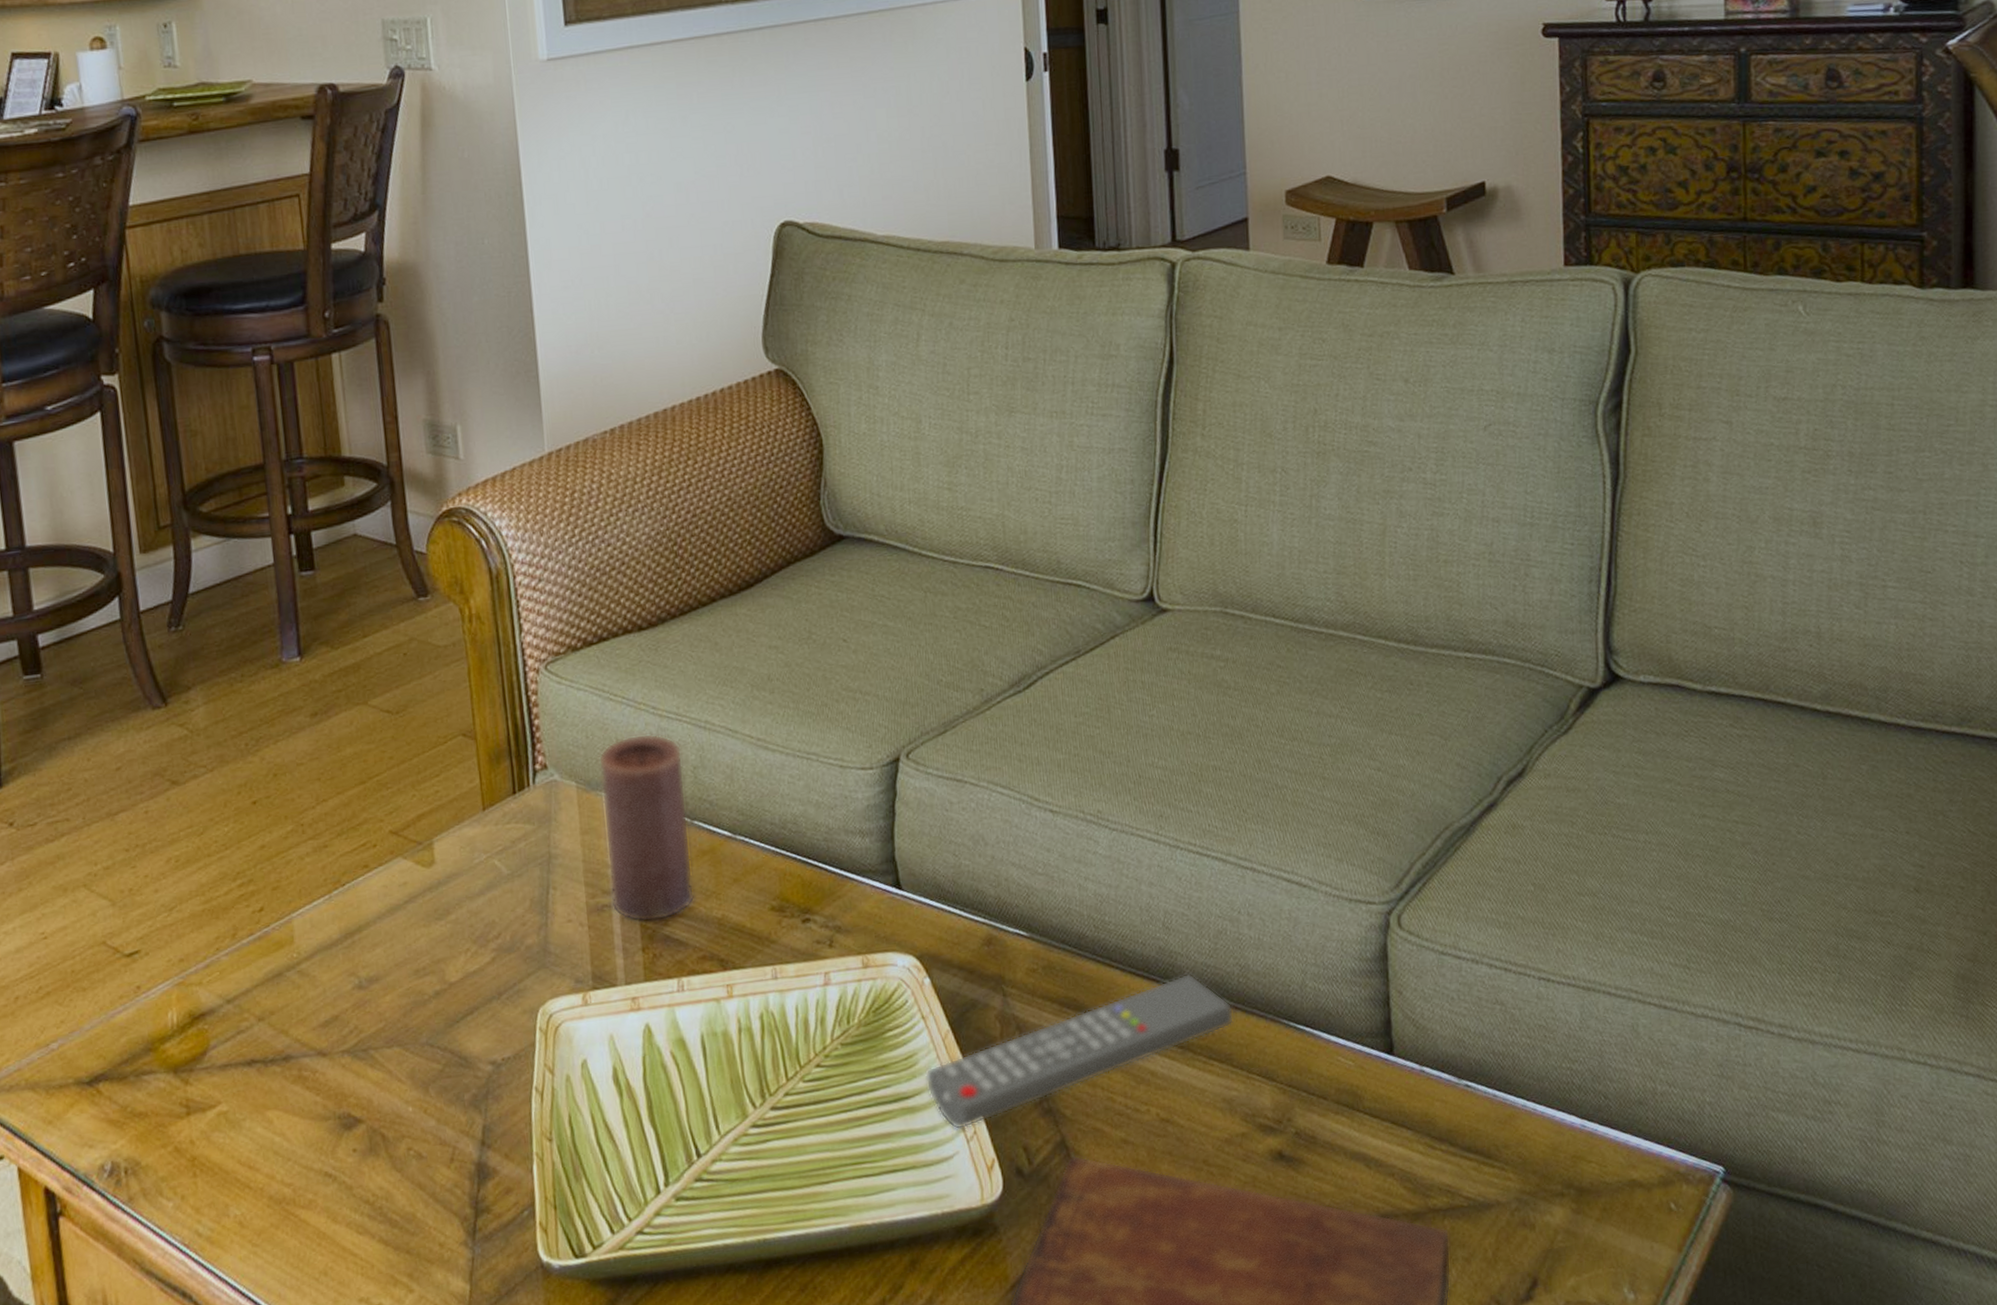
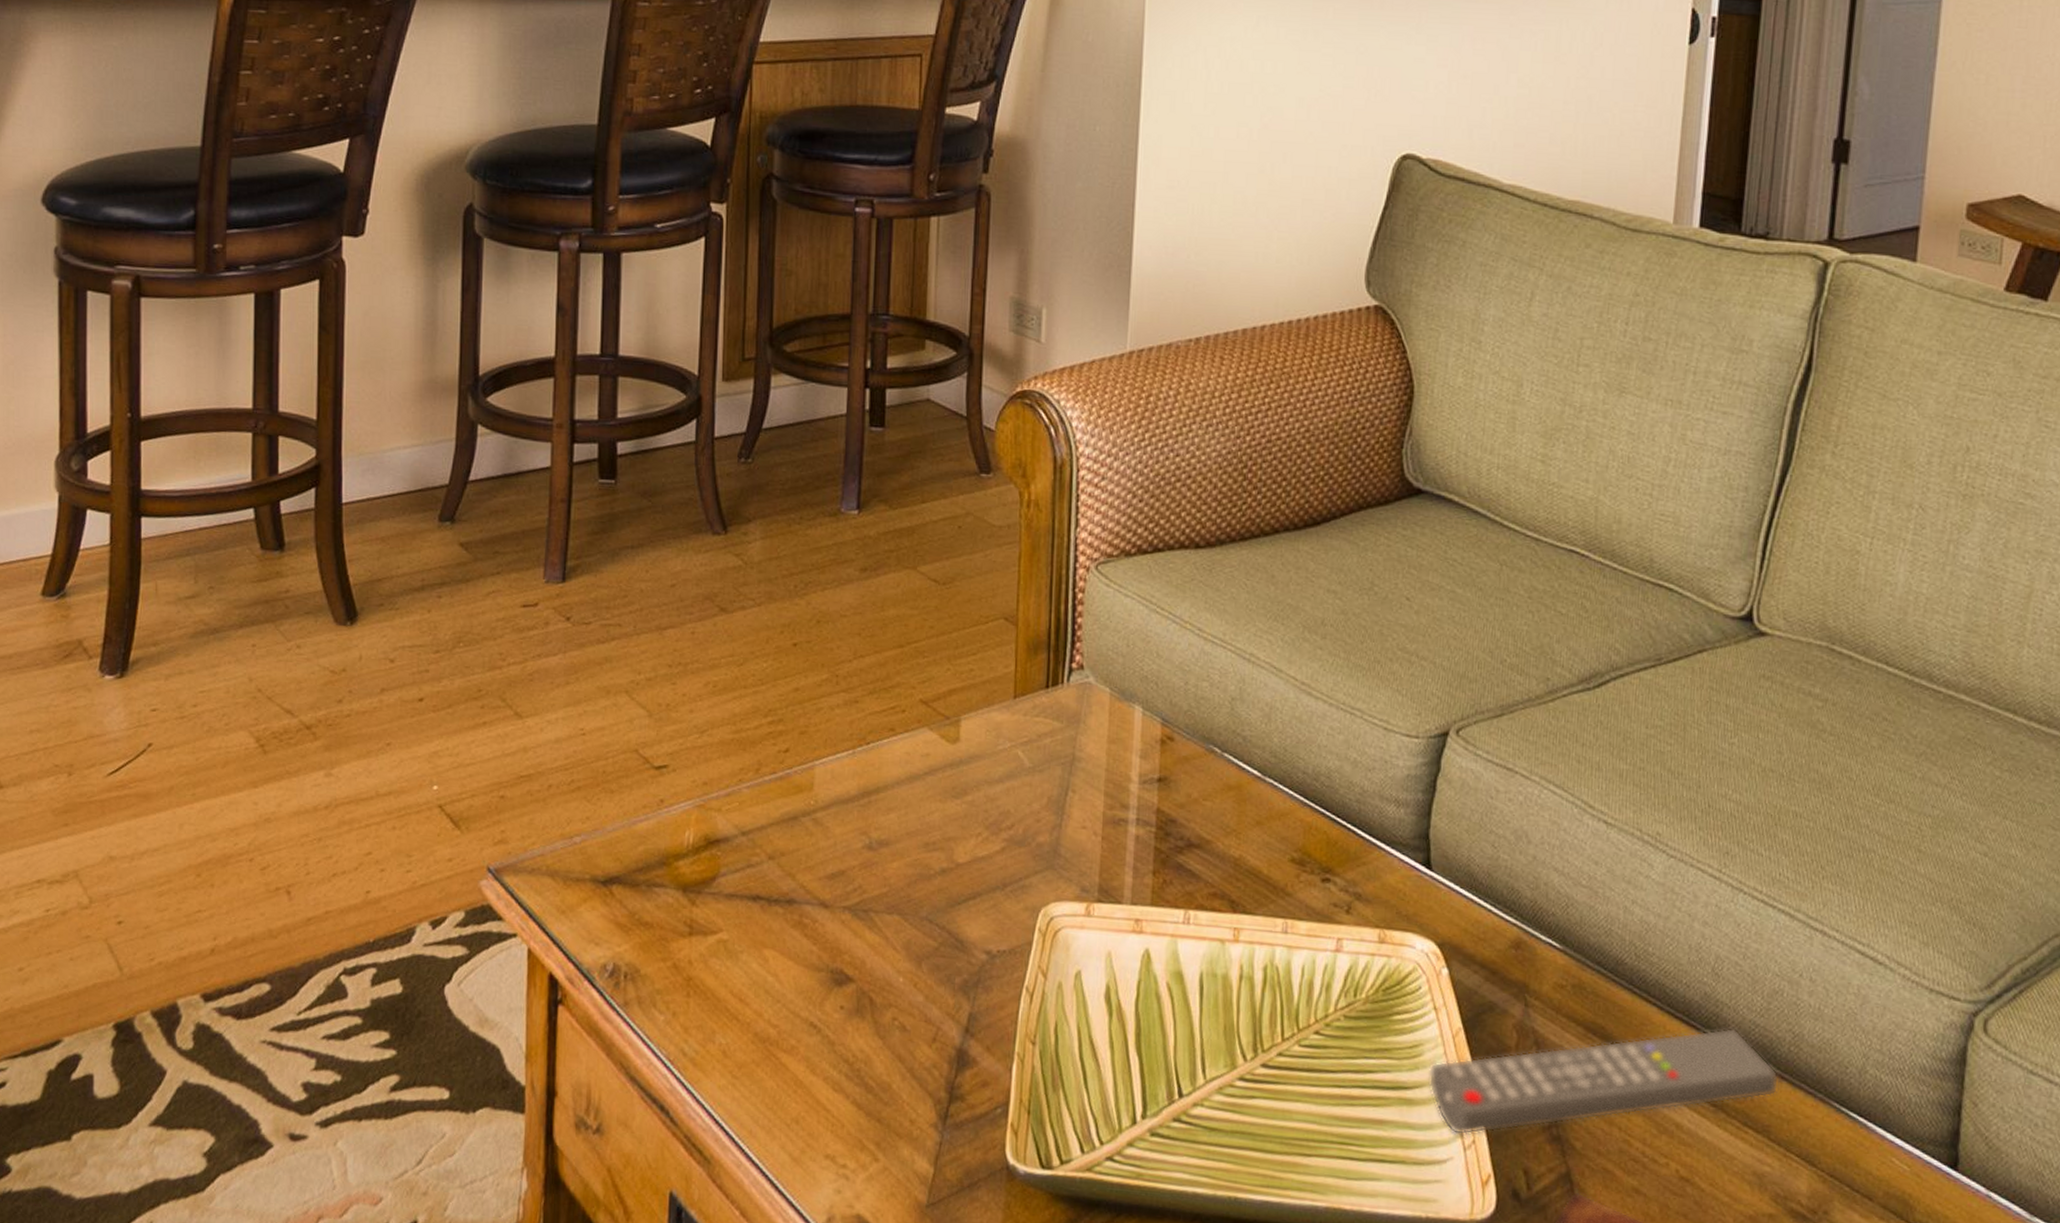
candle: present [598,733,695,922] -> none [1128,652,1223,847]

